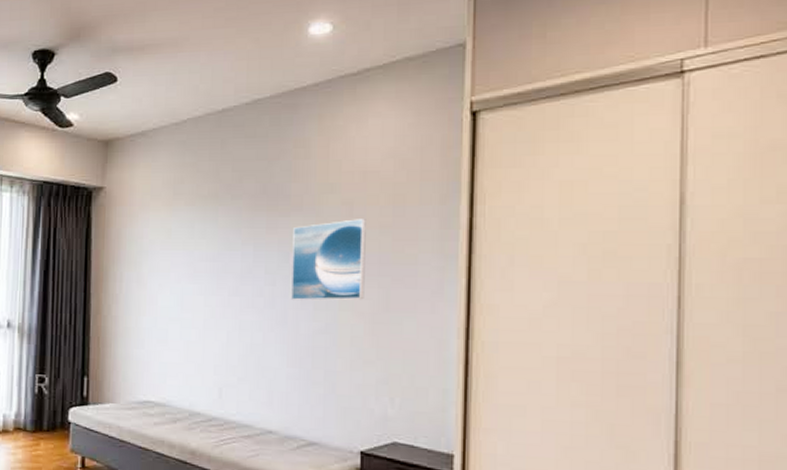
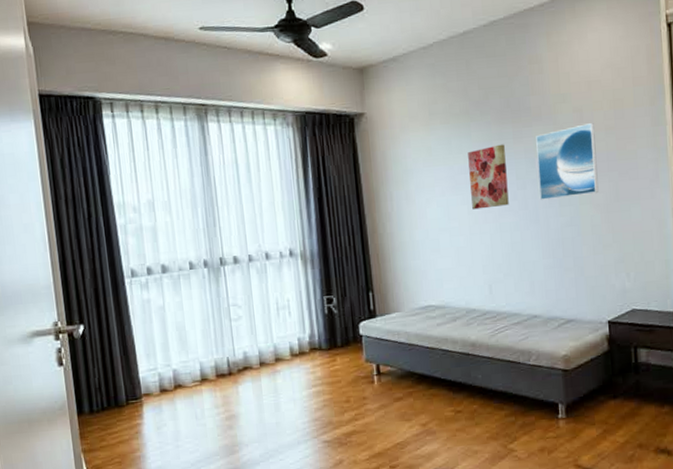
wall art: none [210,233,255,302] -> present [468,144,509,210]

